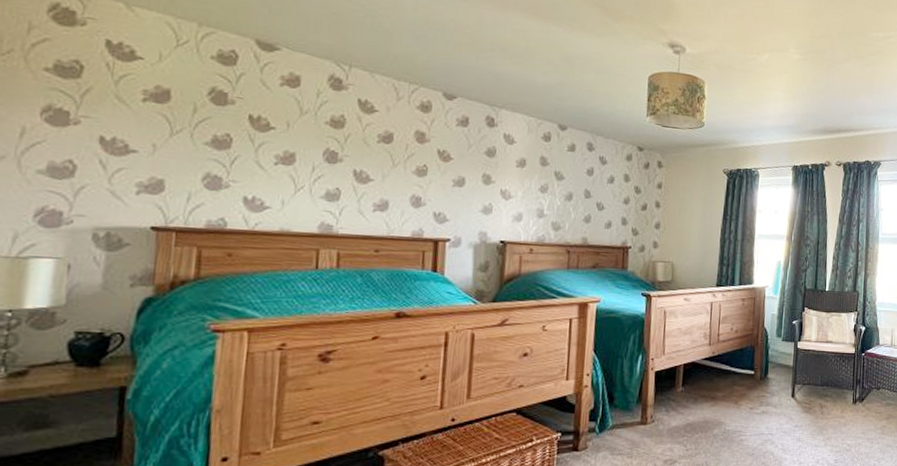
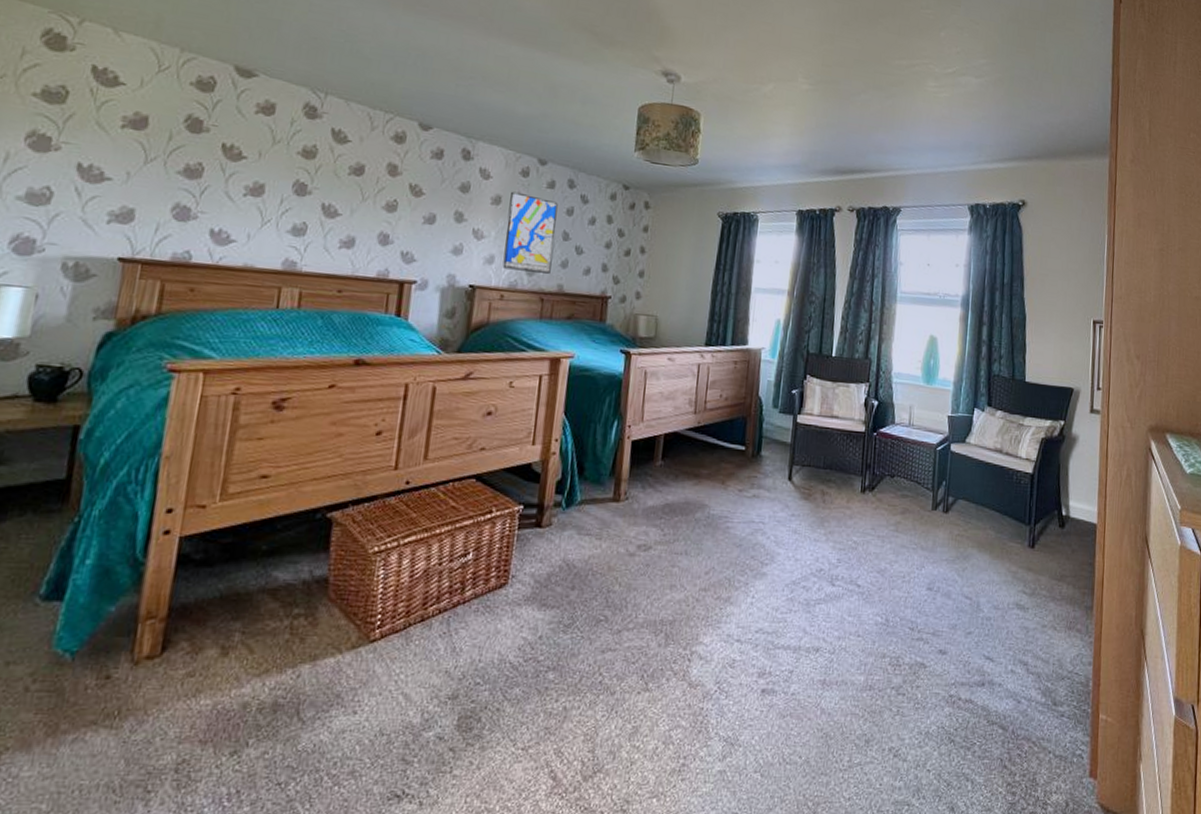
wall art: none [530,154,579,228] -> present [502,191,558,274]

